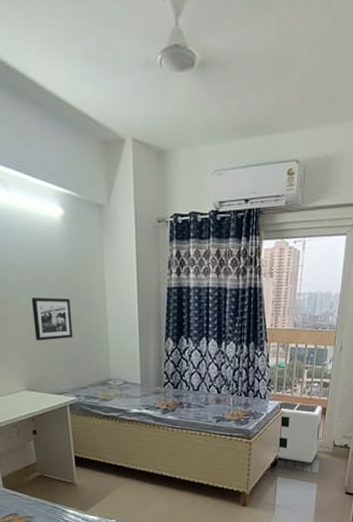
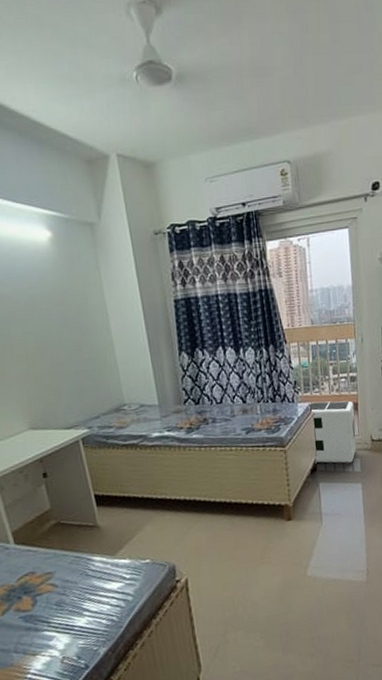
picture frame: present [31,297,73,341] -> none [25,324,78,374]

